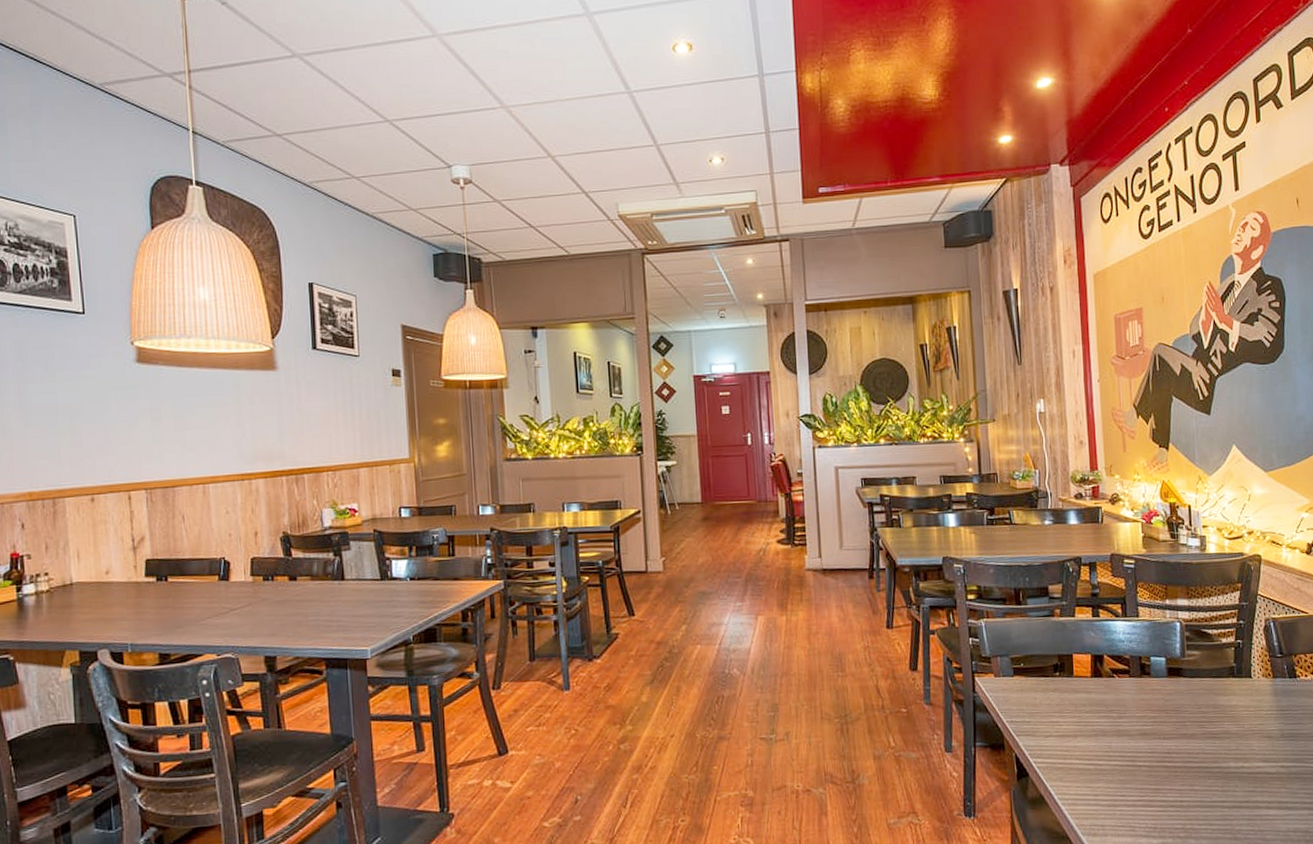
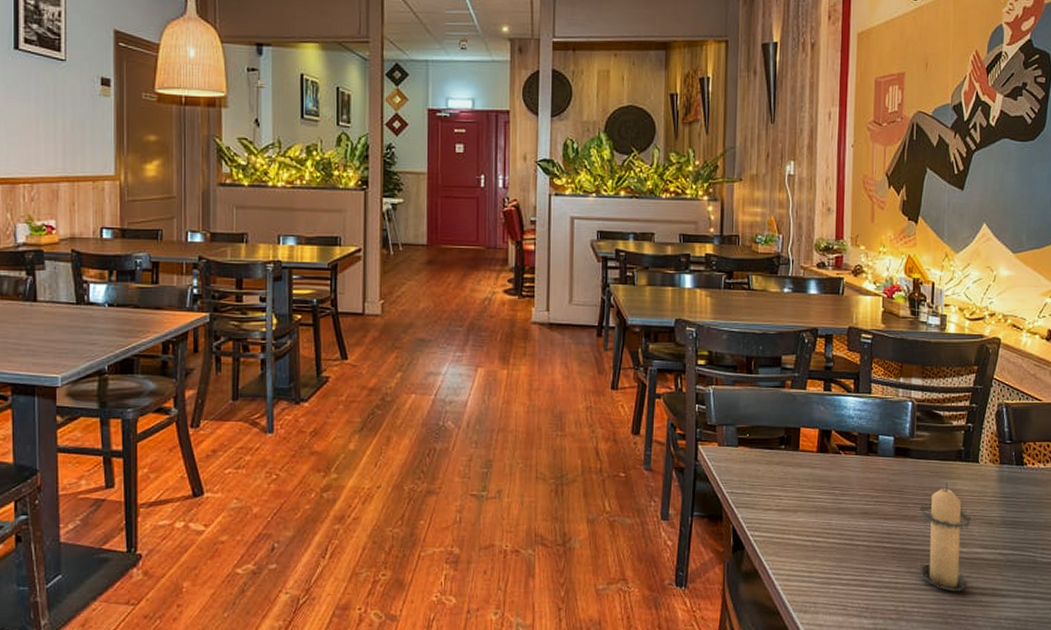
candle: none [1198,699,1253,807] -> present [919,482,971,592]

